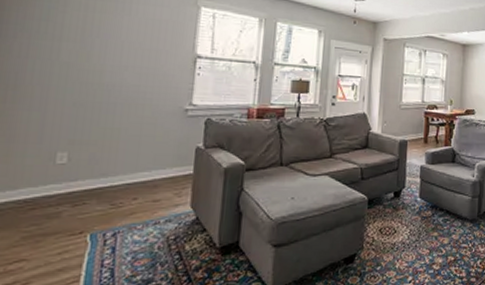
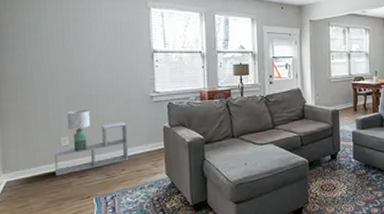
shelving unit: none [40,137,150,203] -> present [54,121,129,176]
lamp: none [69,120,102,172] -> present [67,110,90,151]

